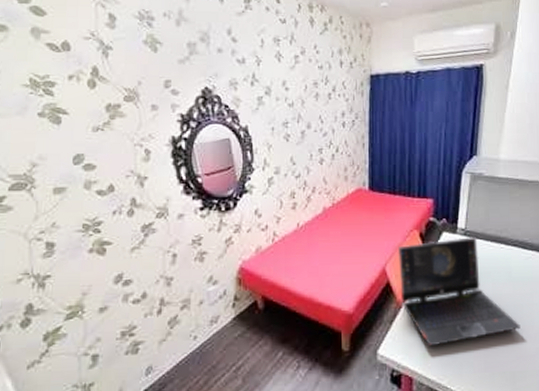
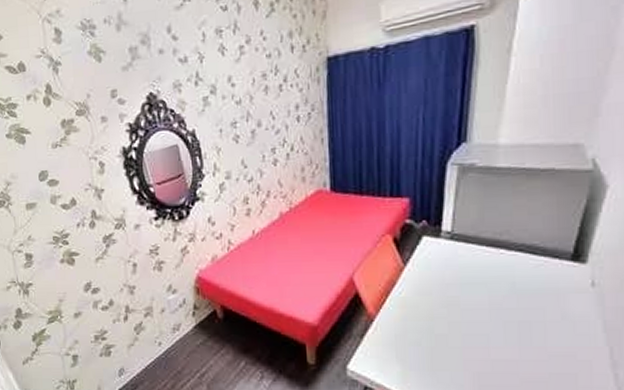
laptop computer: present [397,236,521,347] -> none [366,239,528,365]

